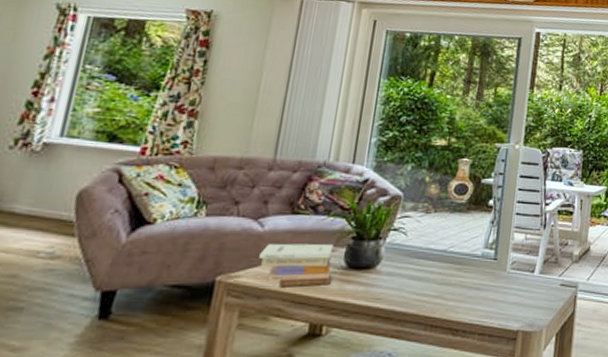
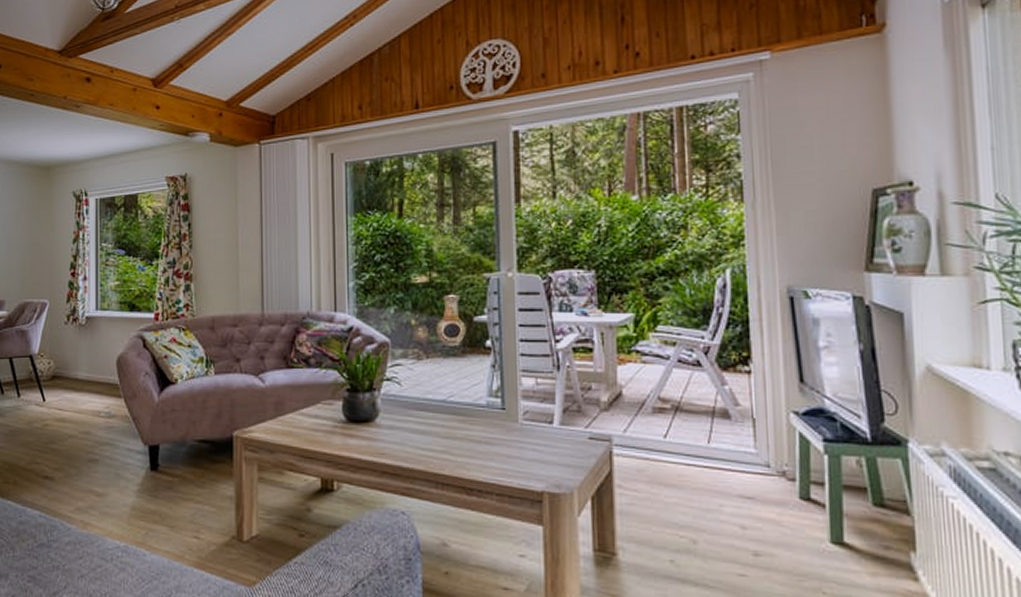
books: present [259,243,334,288] -> none [266,397,334,442]

